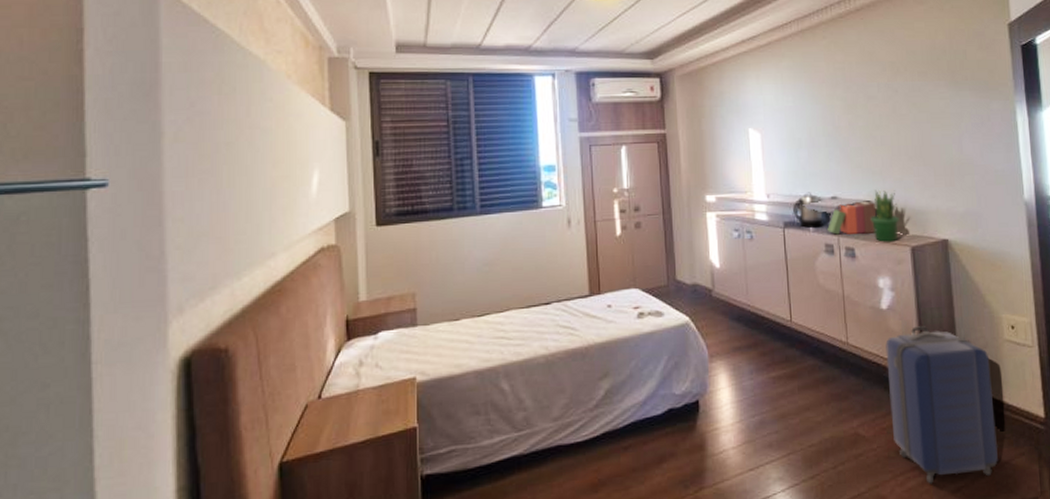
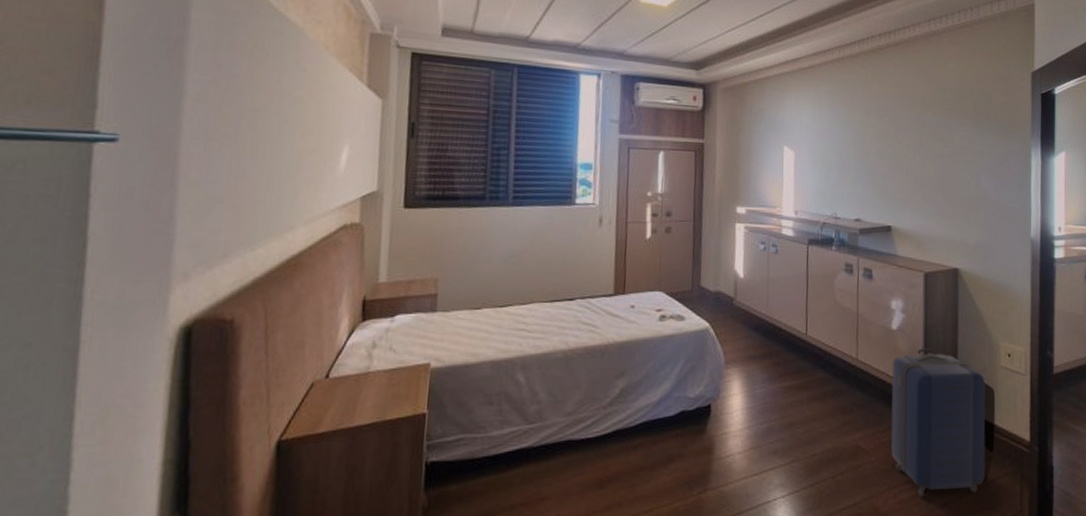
kettle: present [792,193,823,228] -> none [817,214,846,247]
books: present [827,201,876,235] -> none [849,225,895,257]
planter: present [870,189,899,244] -> none [890,216,916,268]

